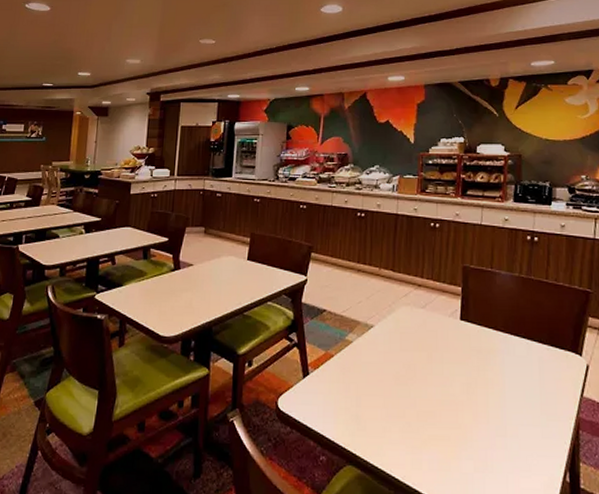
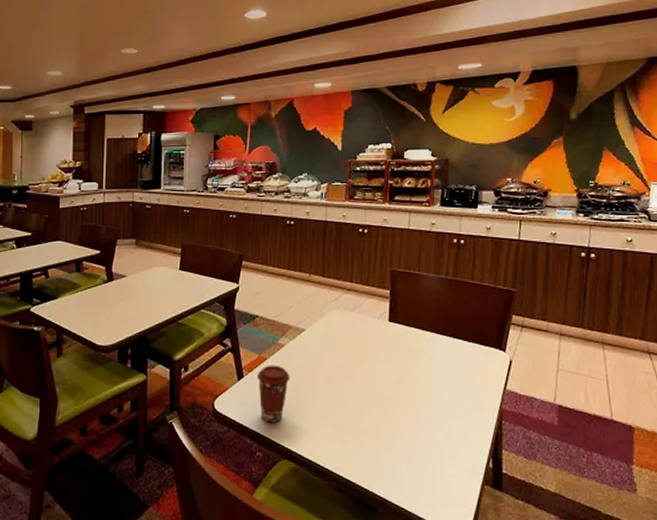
coffee cup: none [322,362,357,425] -> present [256,365,290,423]

